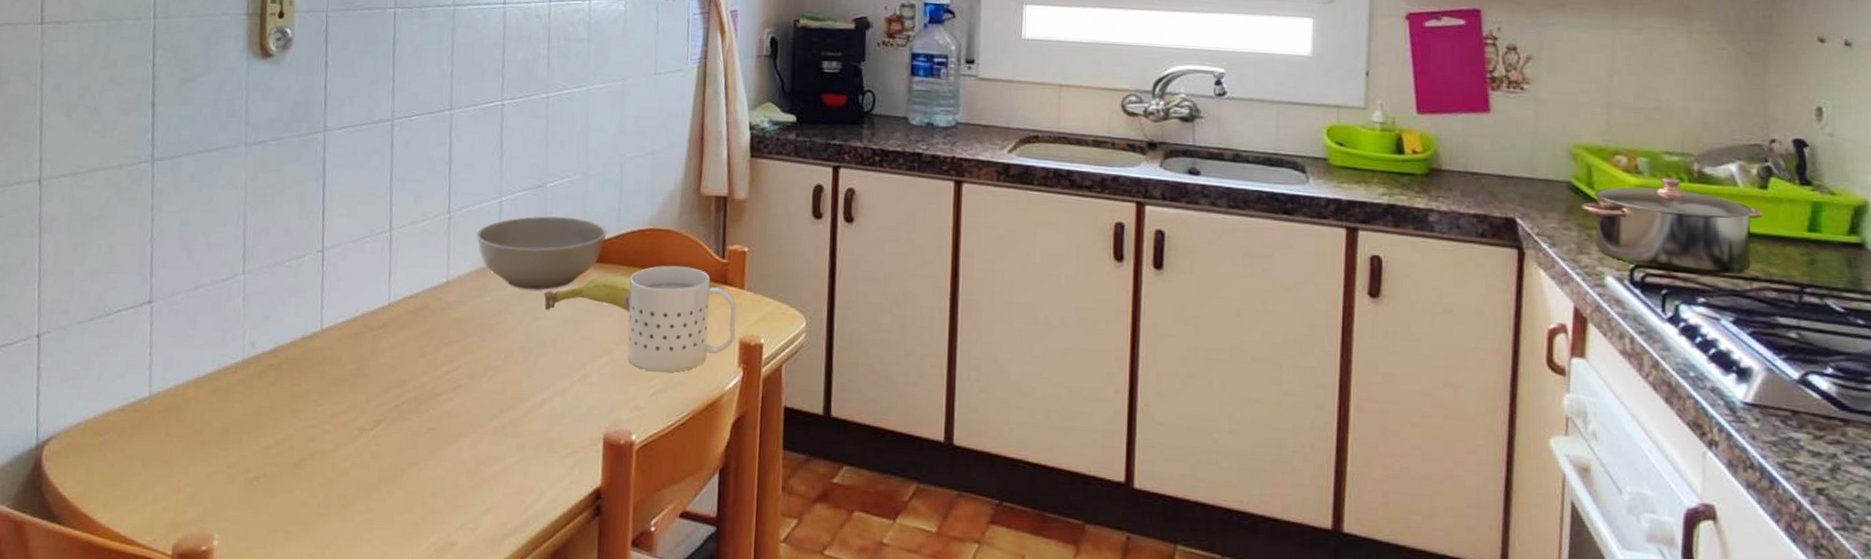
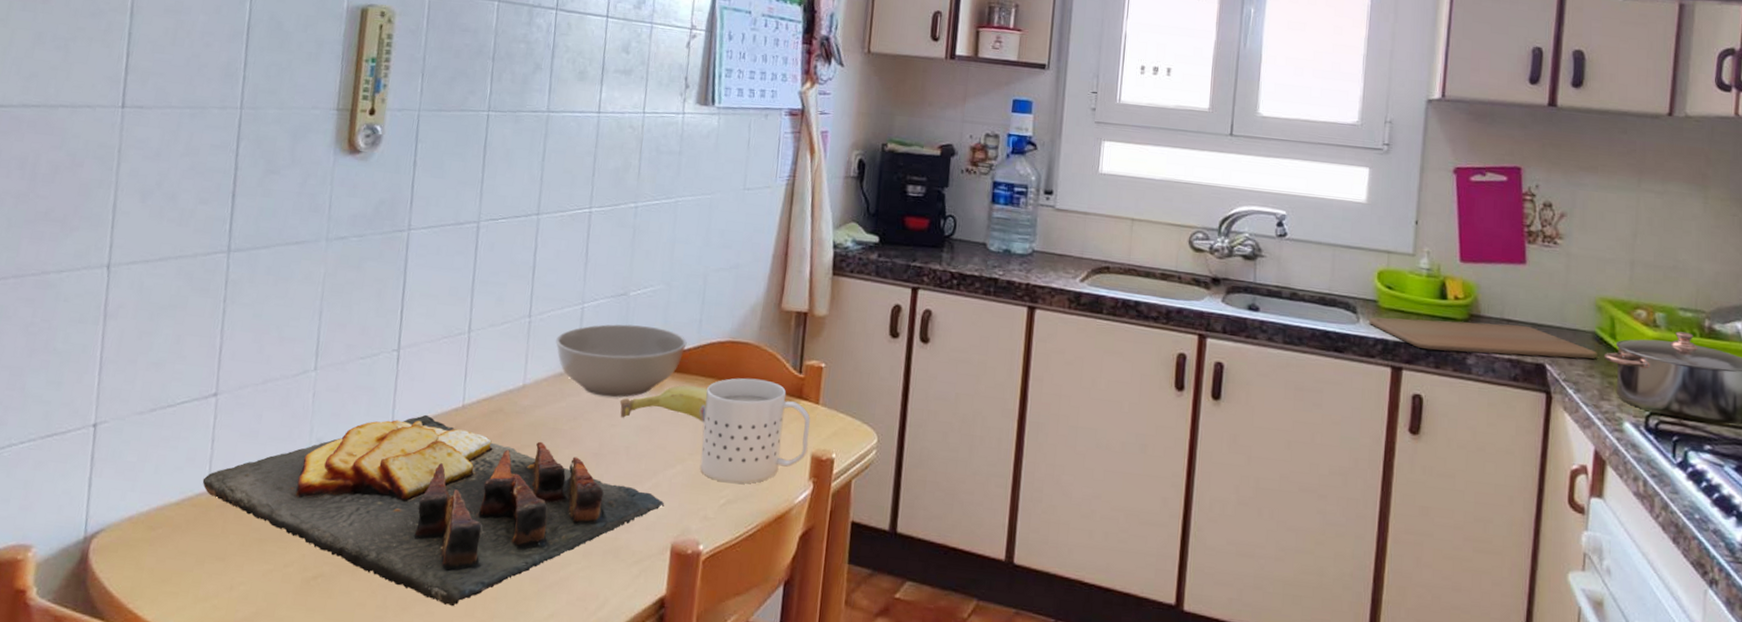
food platter: none [143,314,595,503] -> present [202,414,665,607]
chopping board: none [1319,176,1575,211] -> present [1369,317,1598,359]

